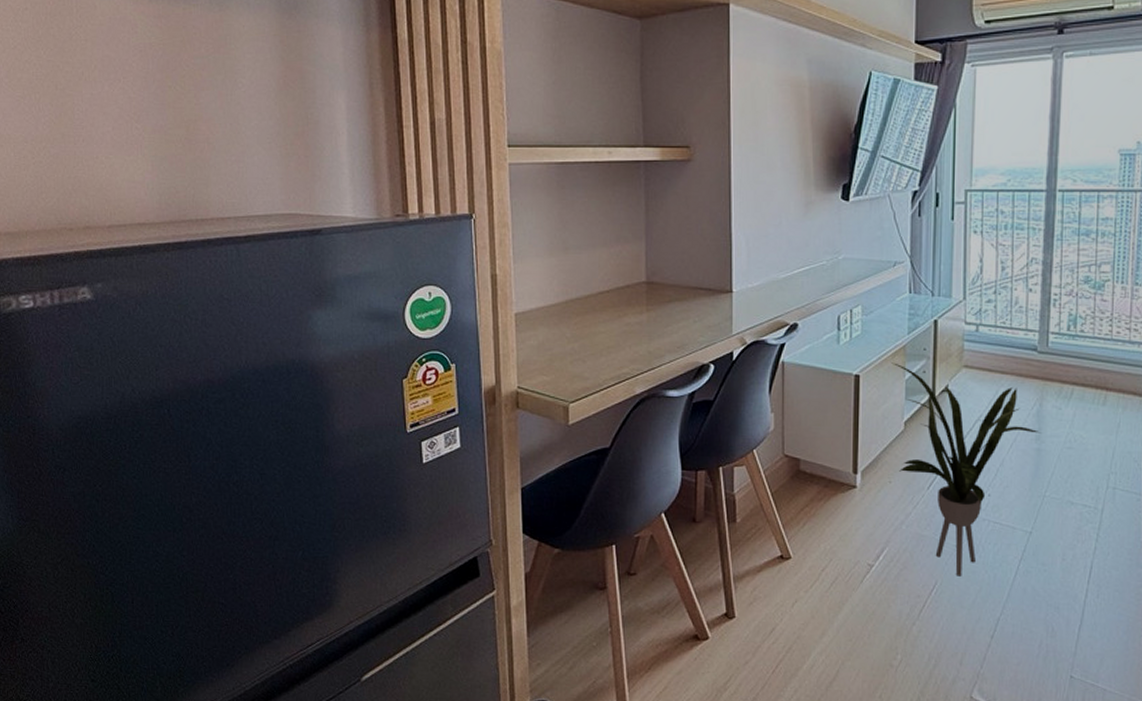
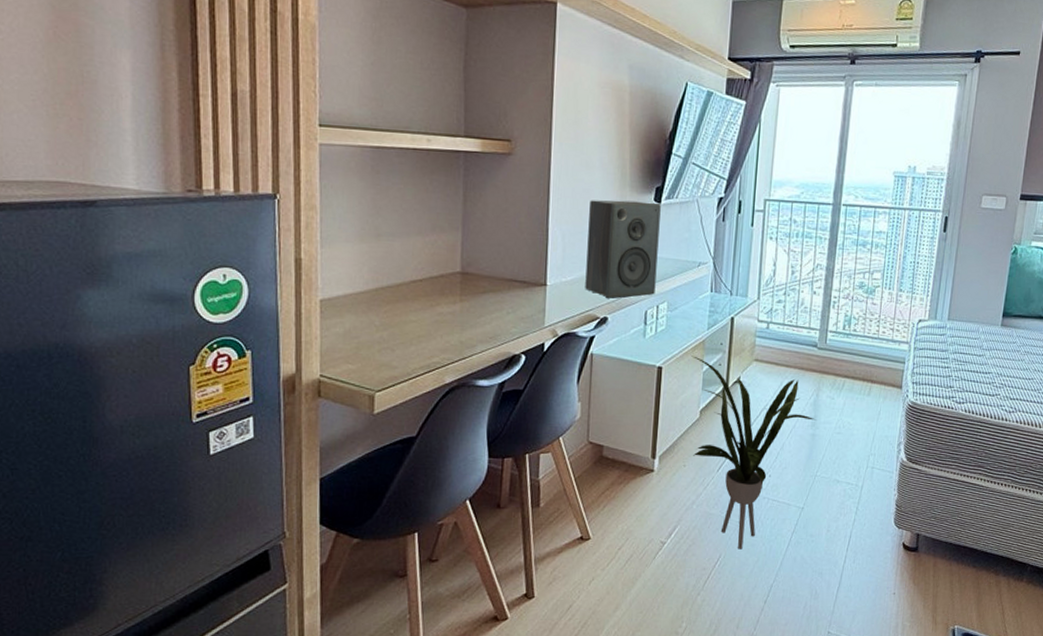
speaker: none [772,200,849,303] -> present [585,200,661,298]

